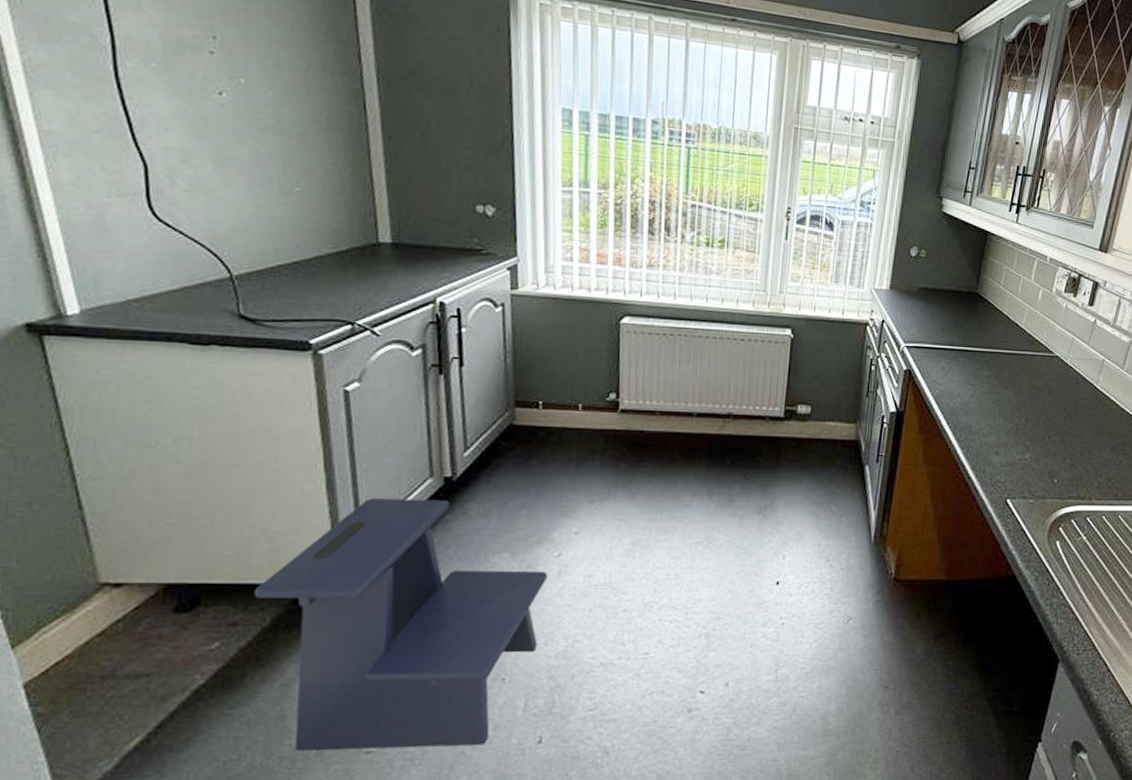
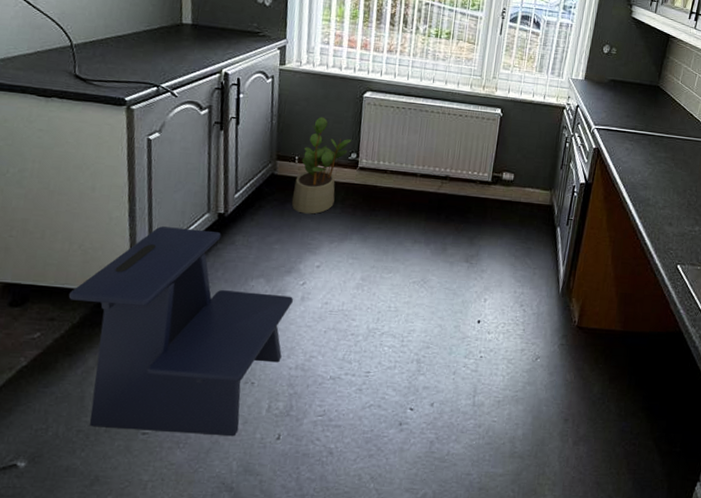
potted plant: none [537,350,609,471] -> present [291,116,352,215]

